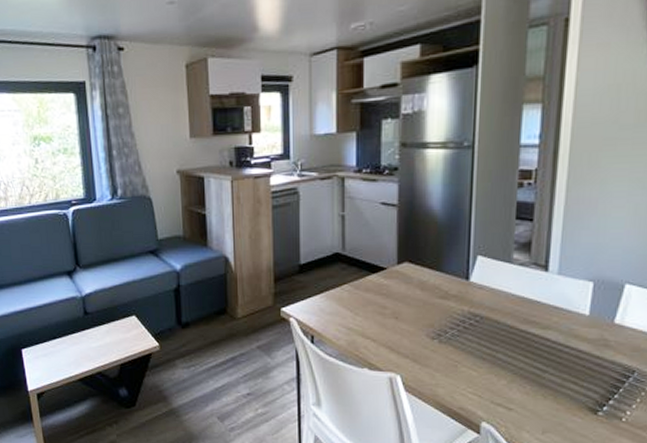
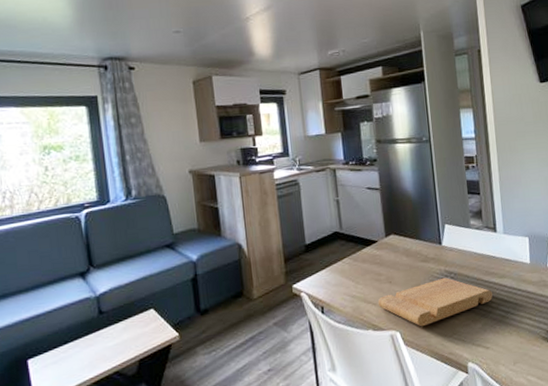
cutting board: none [378,320,528,374] -> present [378,277,493,327]

